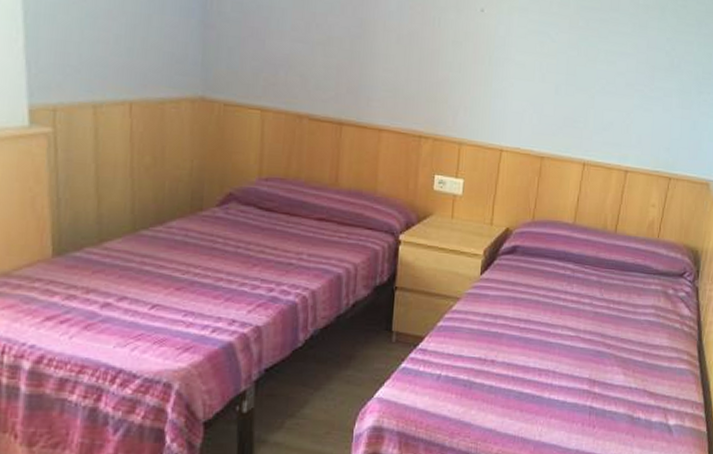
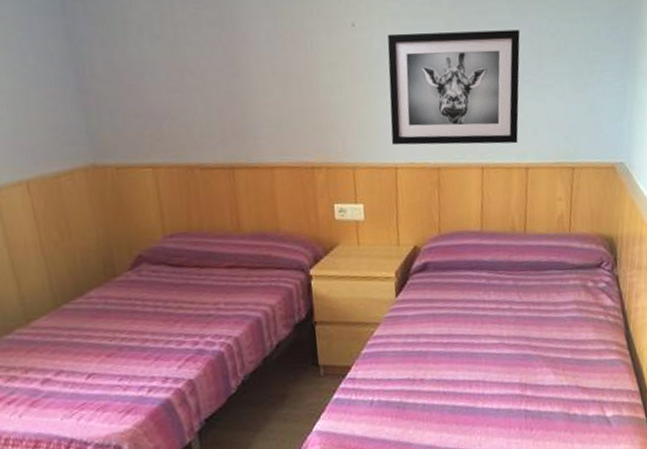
wall art: none [500,24,638,147] -> present [387,29,520,145]

